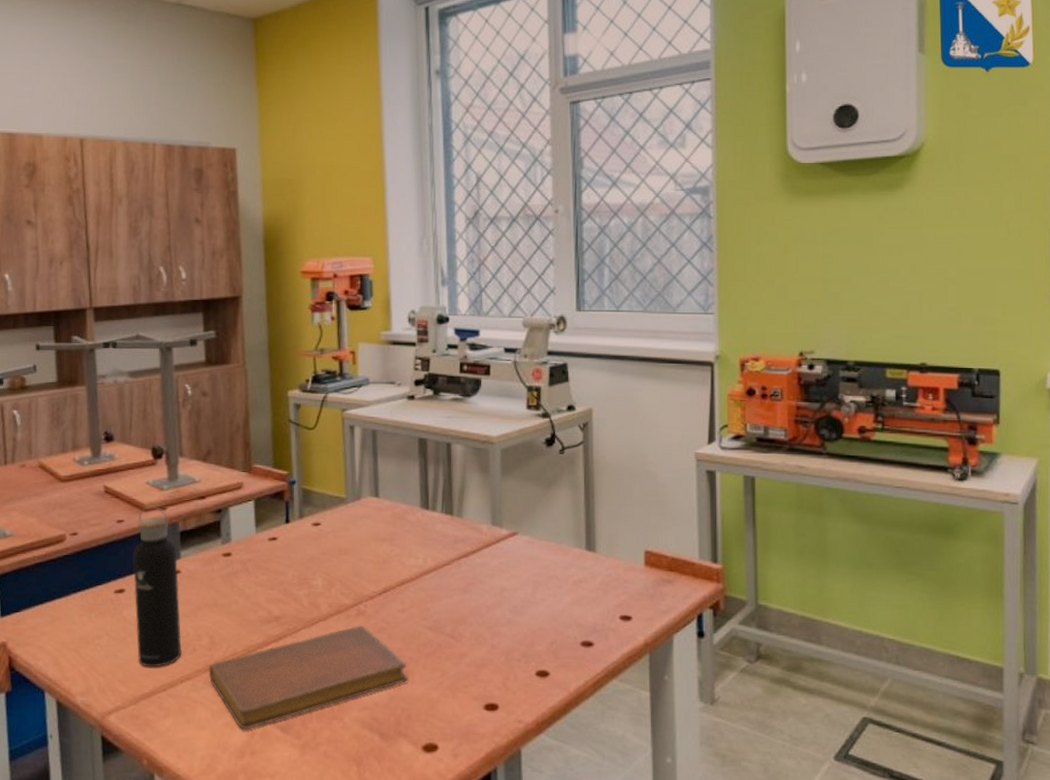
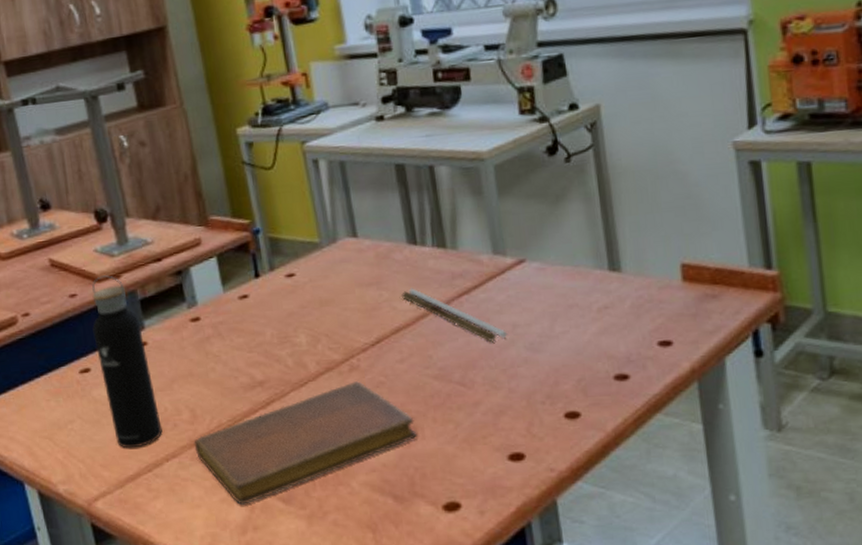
ruler: none [410,547,496,602] -> present [402,288,508,343]

